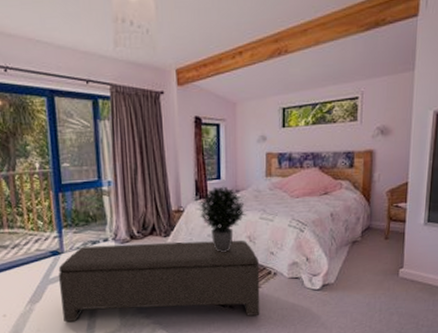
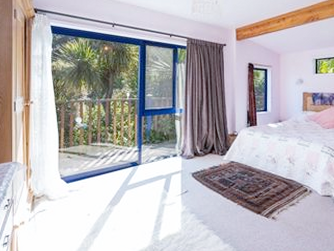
bench: present [58,240,260,322] -> none [135,160,298,227]
potted plant: present [199,186,245,252] -> none [249,117,286,170]

